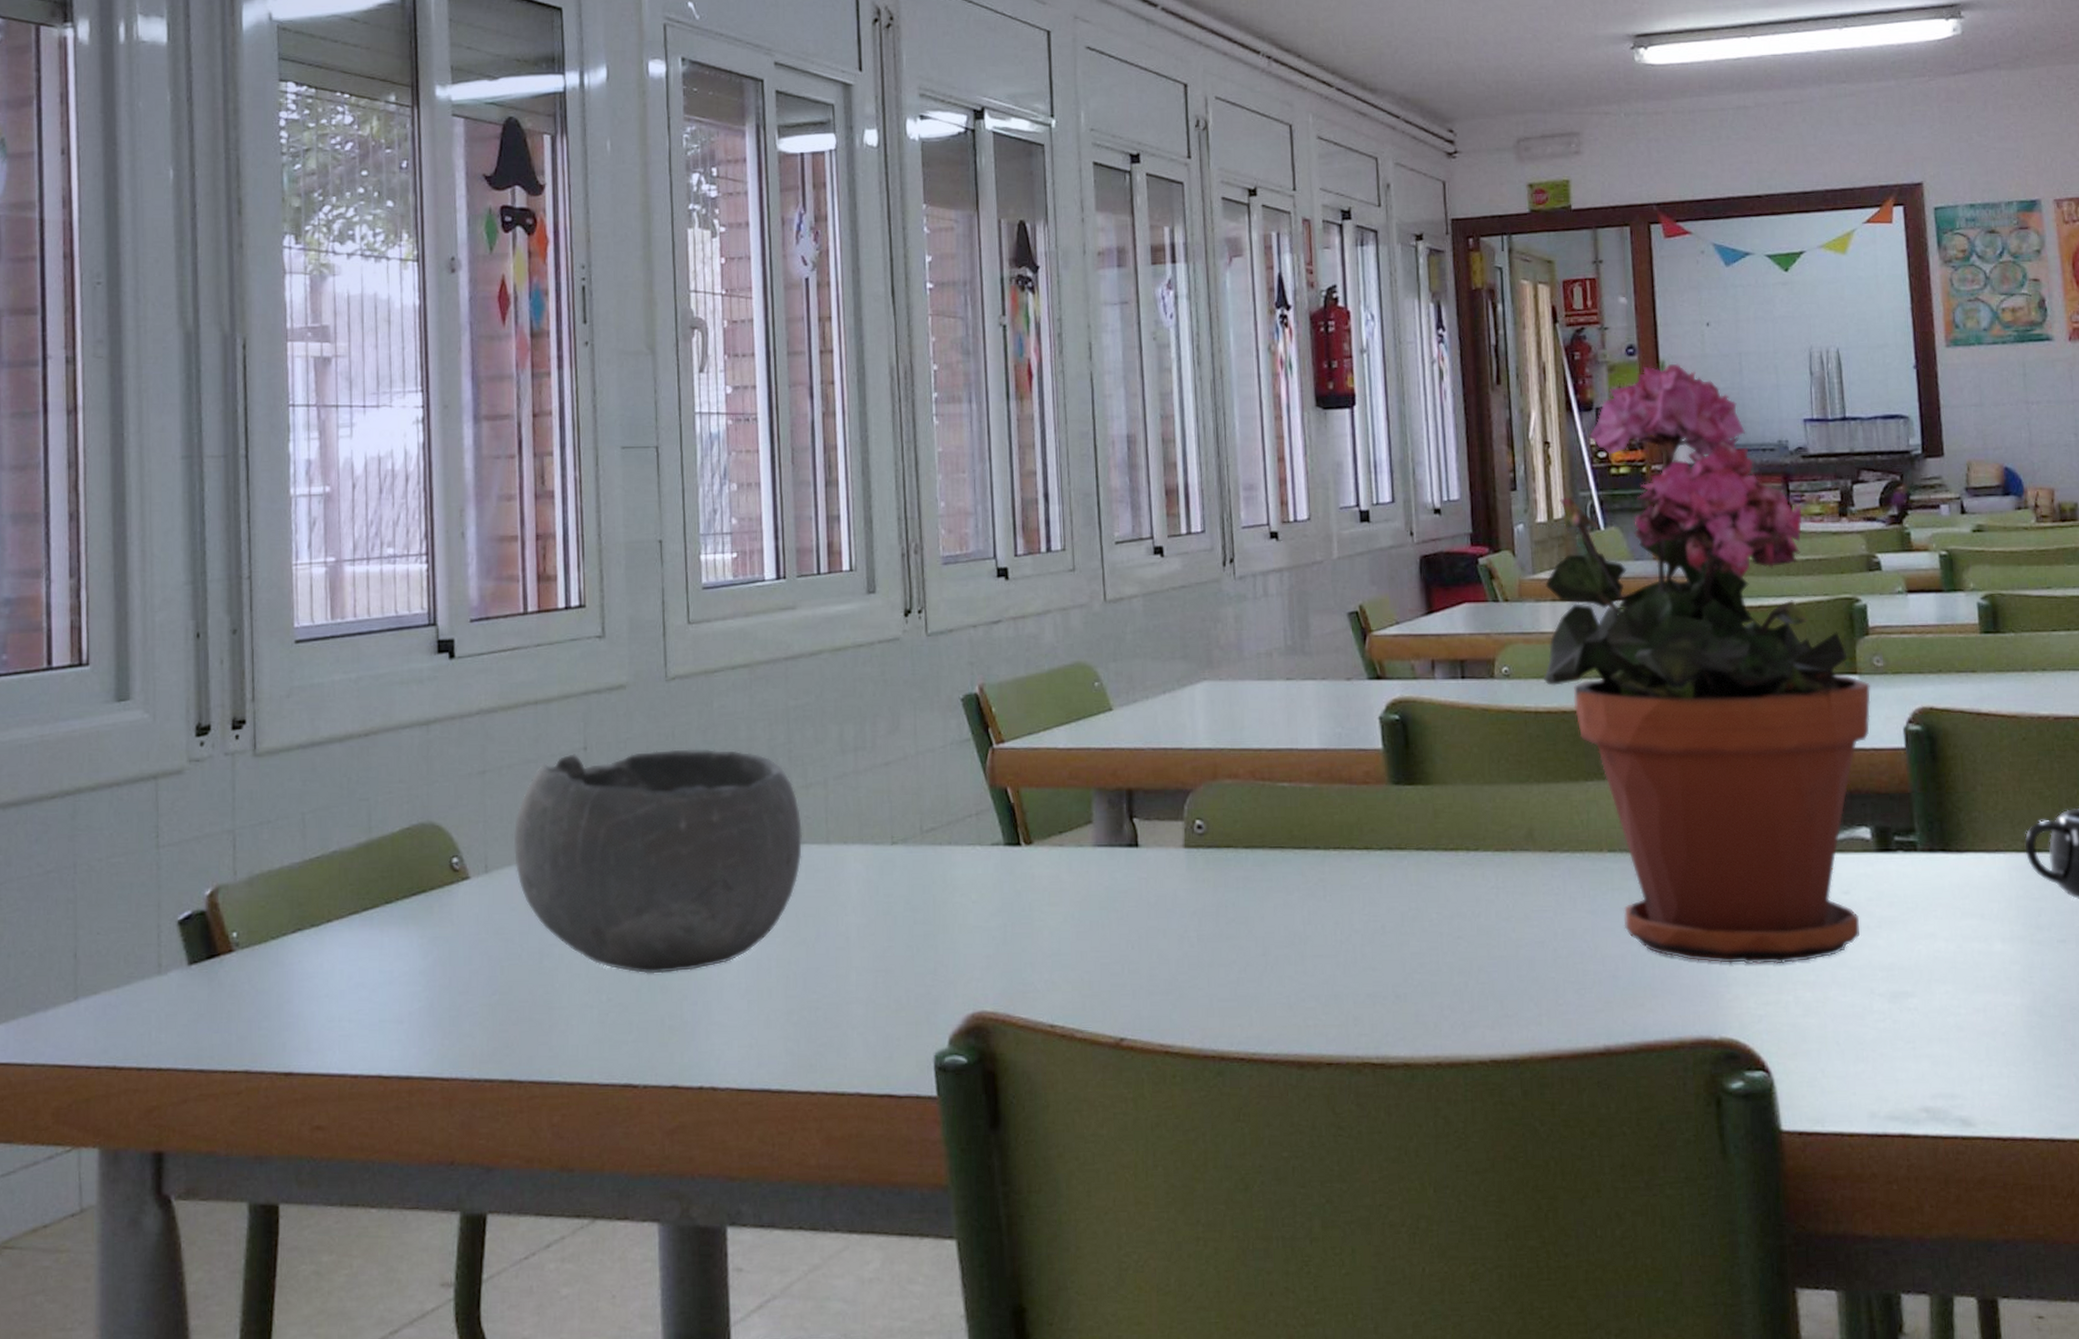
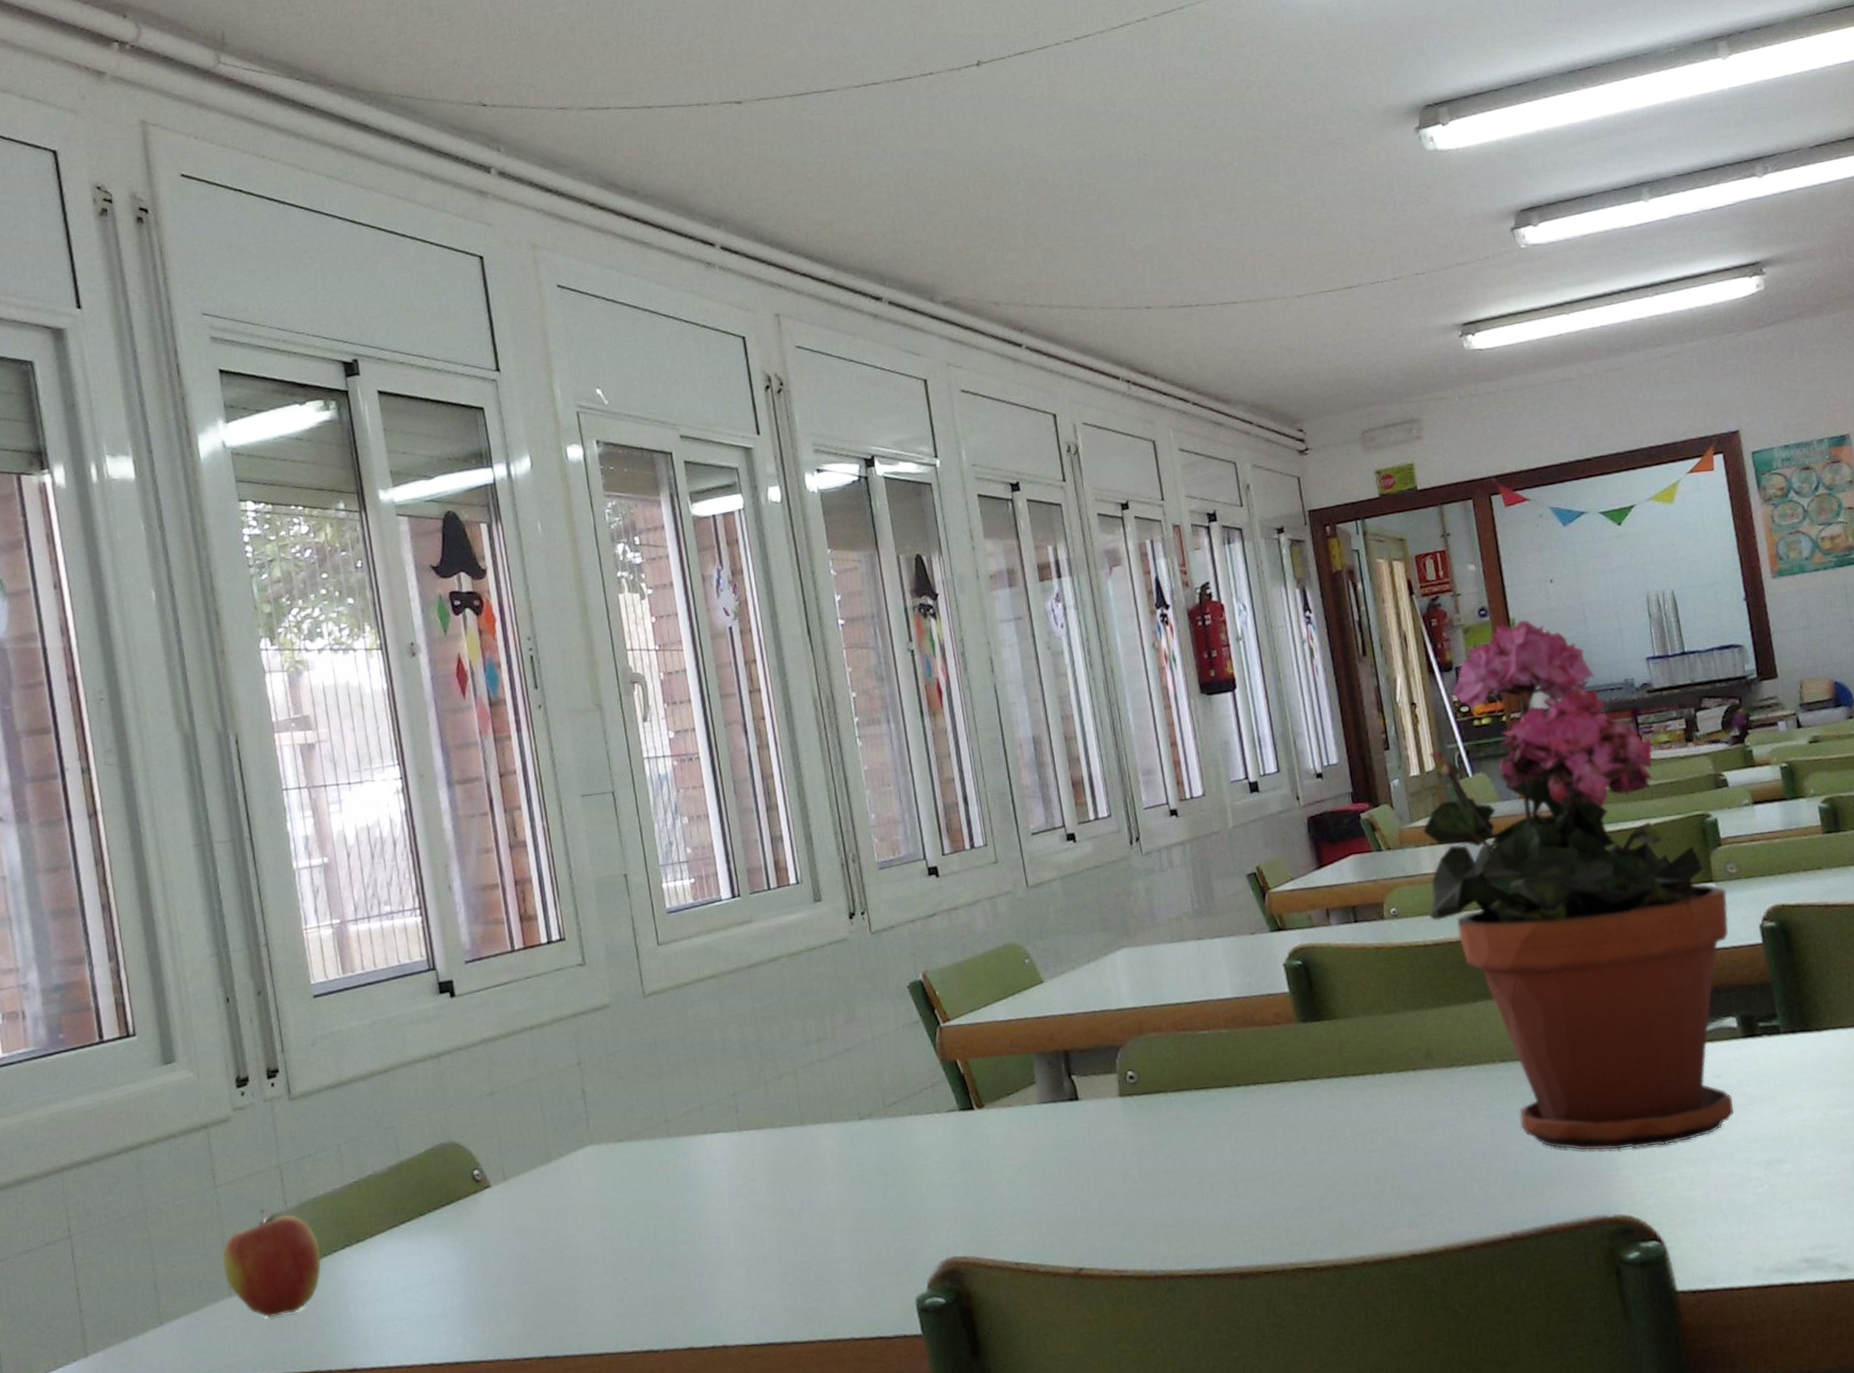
apple: none [155,877,268,1005] -> present [222,1208,322,1318]
bowl: present [513,749,803,974] -> none [524,1052,781,1254]

